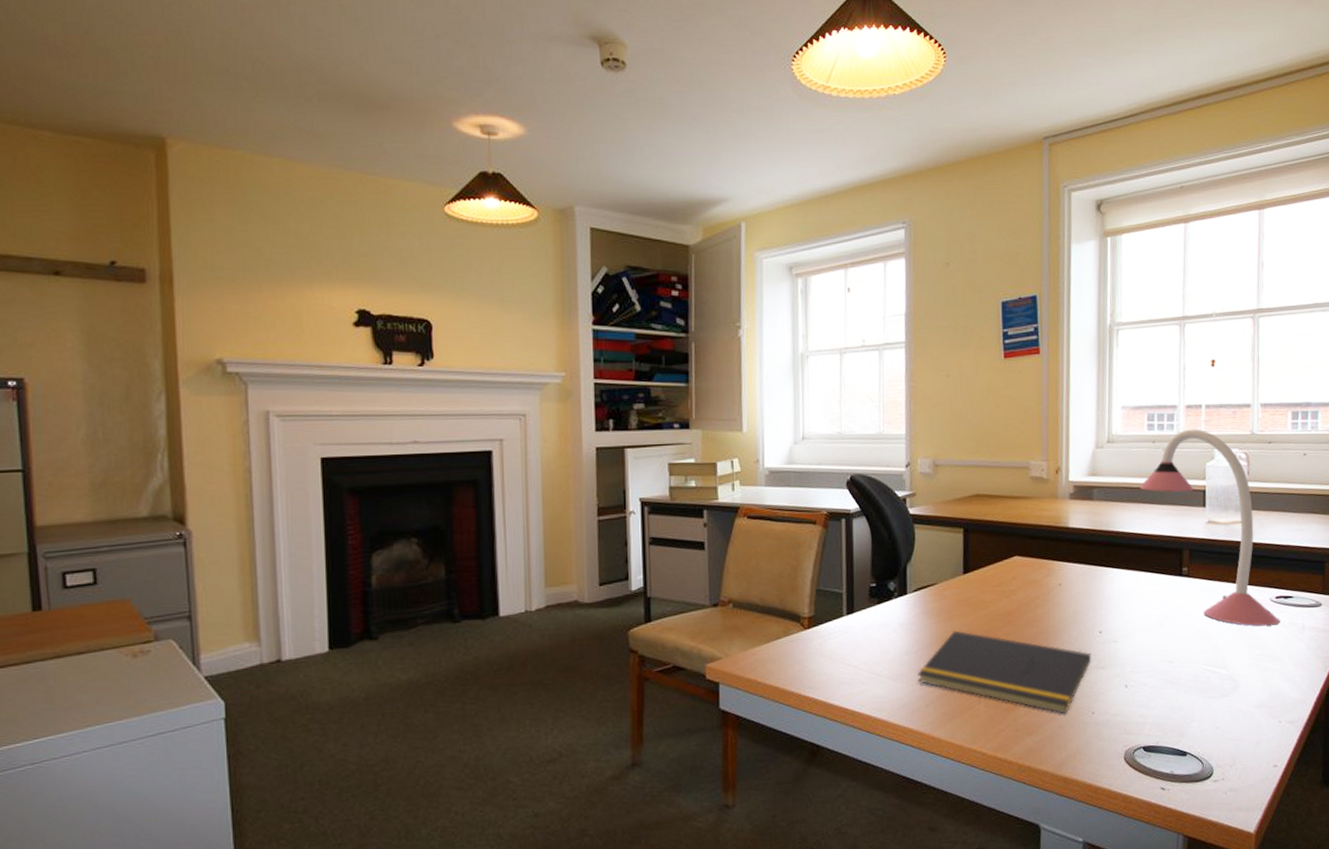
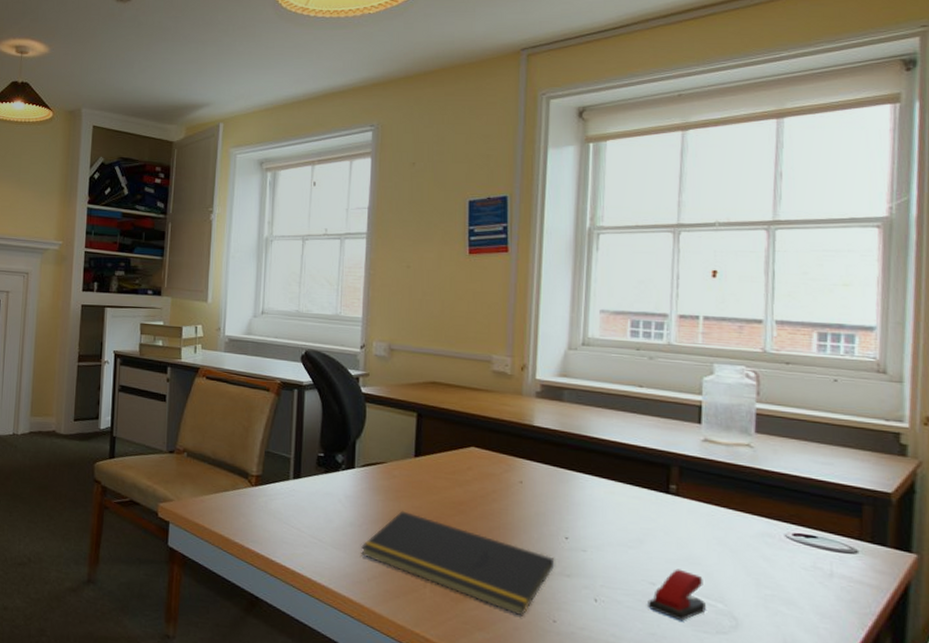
desk lamp: present [1140,429,1280,626] -> none [620,340,799,565]
stapler: none [1168,644,1213,692] -> present [648,569,706,621]

